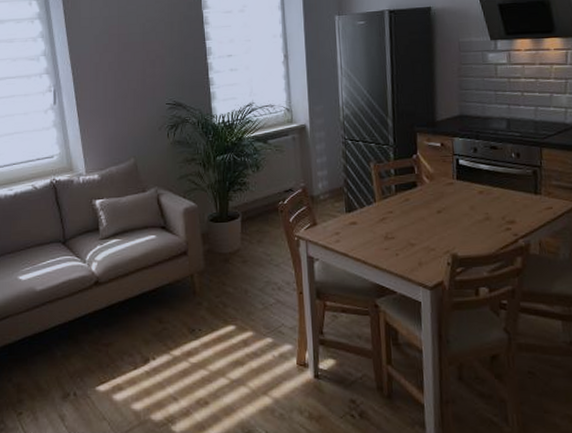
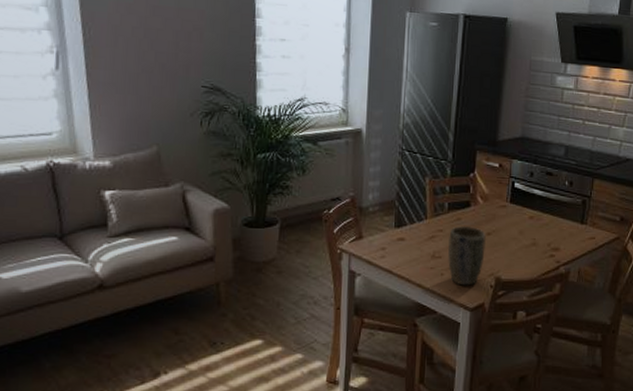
plant pot: none [399,205,438,265] -> present [447,225,487,286]

